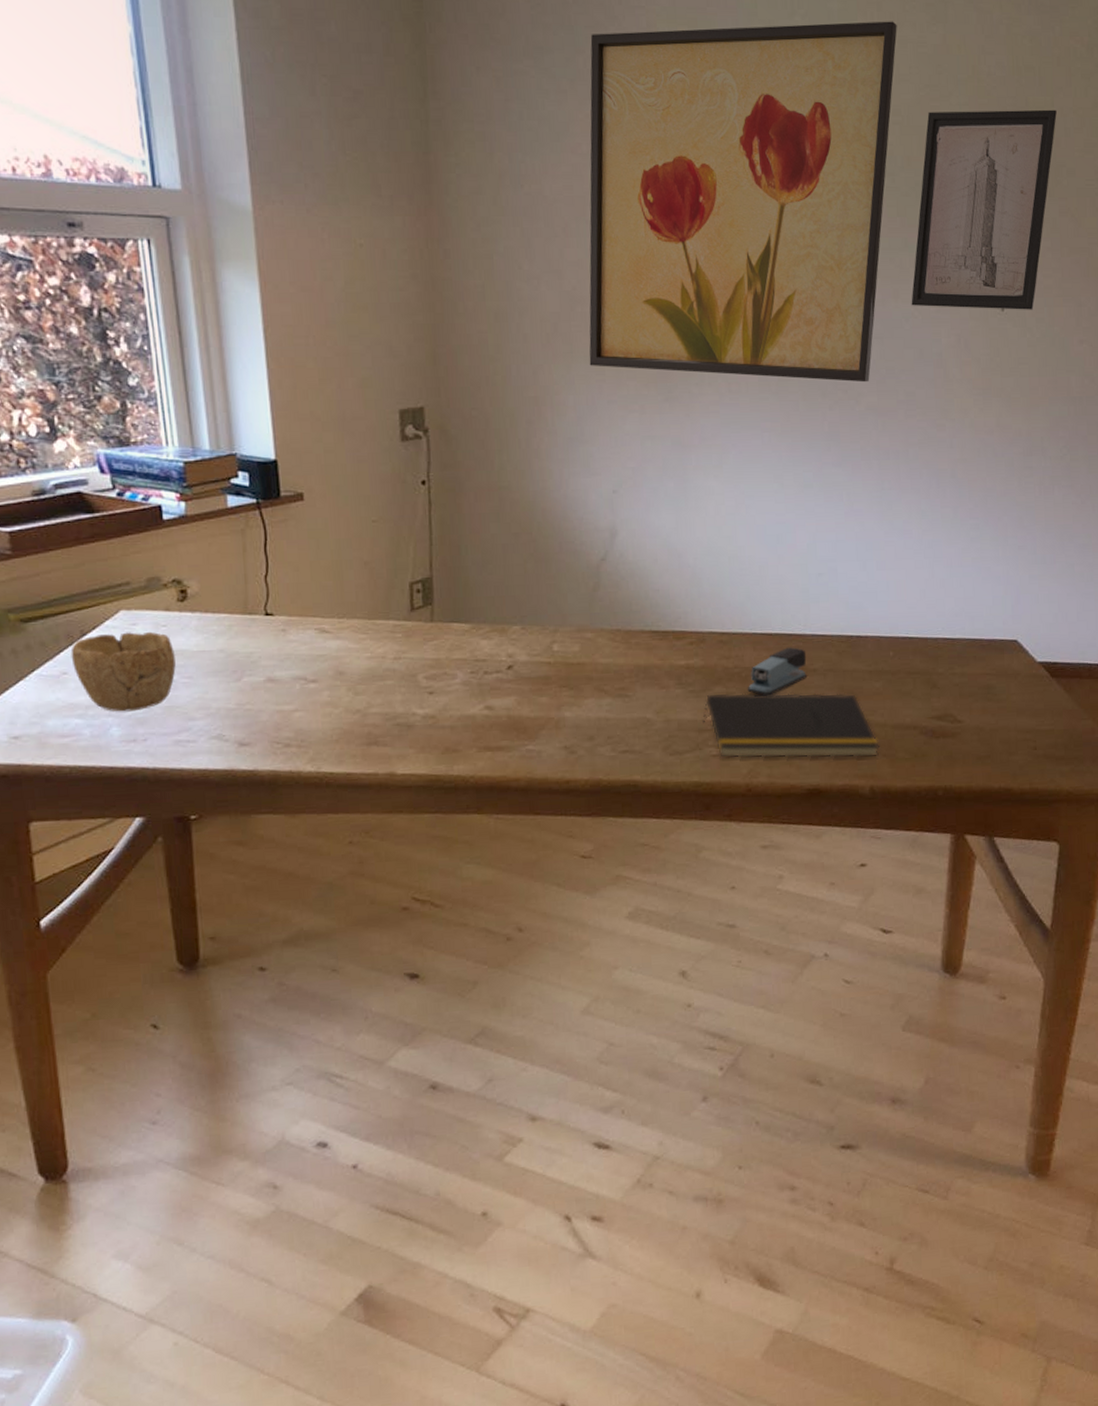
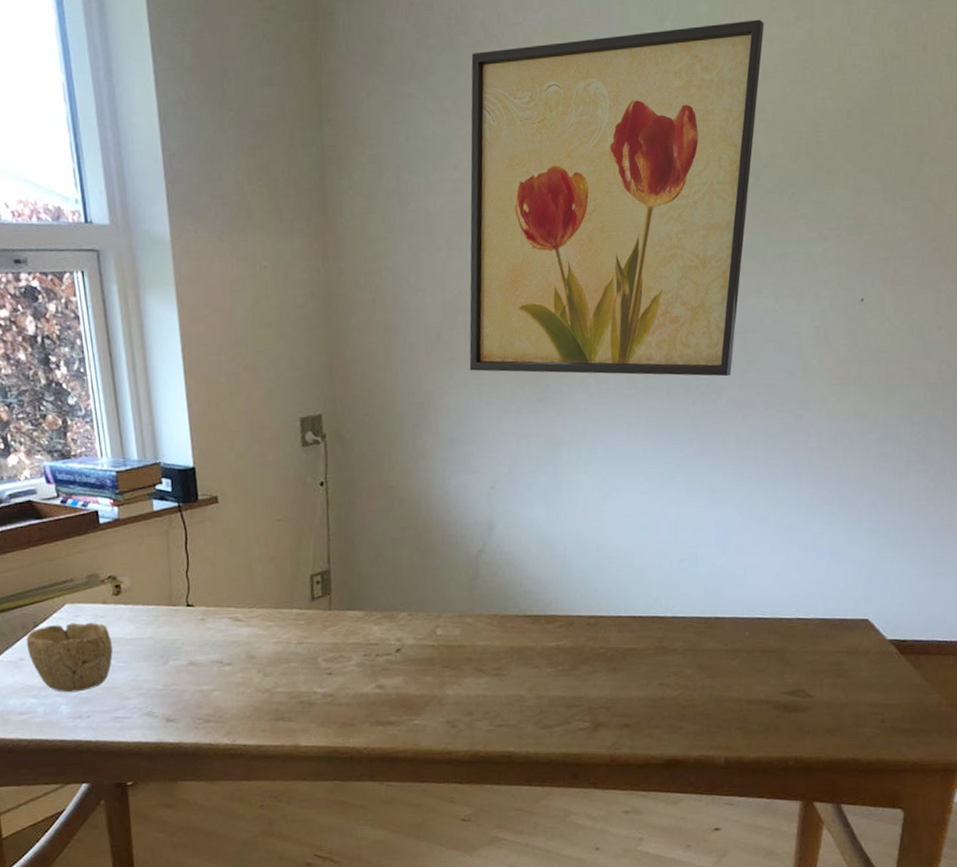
notepad: present [702,693,880,759] -> none [571,671,734,732]
stapler: present [747,647,807,696] -> none [612,628,668,674]
wall art: present [911,109,1057,310] -> none [772,97,921,301]

